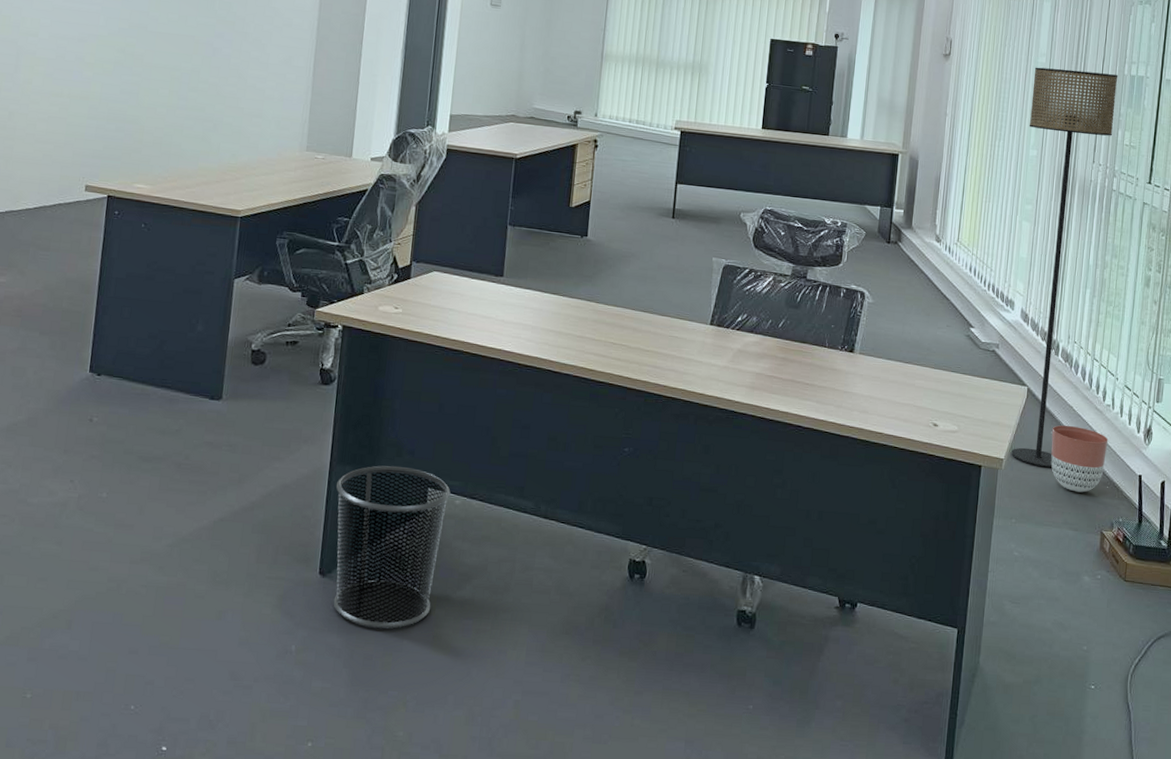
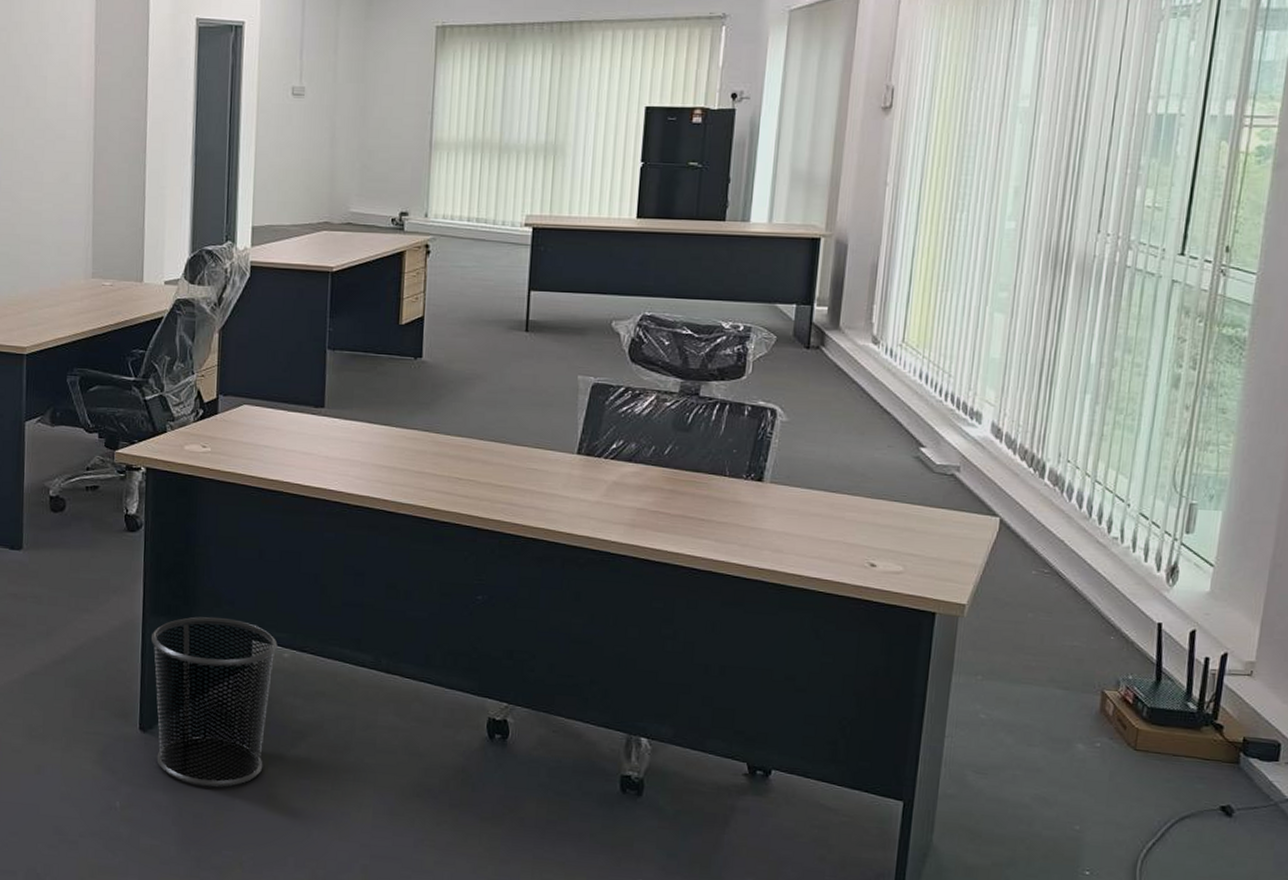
floor lamp: present [1011,67,1118,468] -> none [976,113,1138,615]
planter: present [1050,425,1108,493] -> none [1031,563,1114,645]

